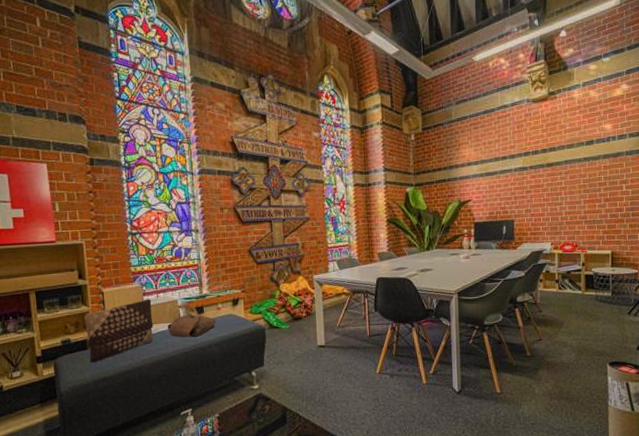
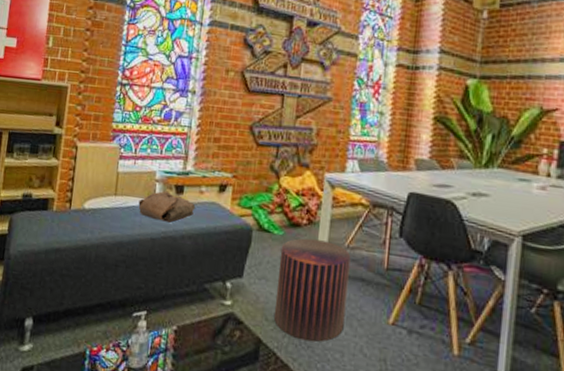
cushion: present [83,299,154,363] -> none [46,163,127,228]
pouf: none [289,325,345,400] -> present [273,238,351,342]

